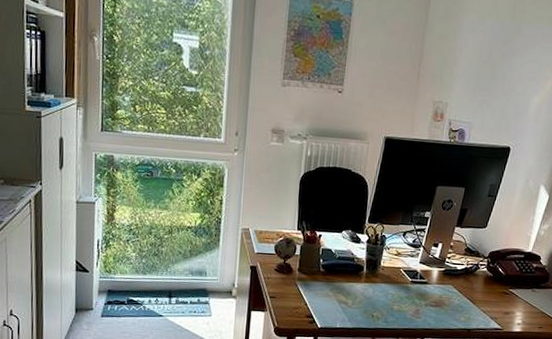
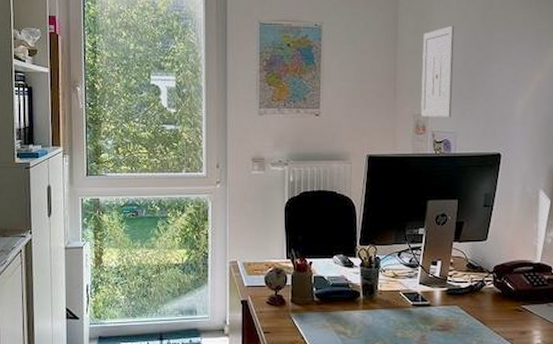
wall art: none [441,14,485,107] -> present [421,25,455,117]

